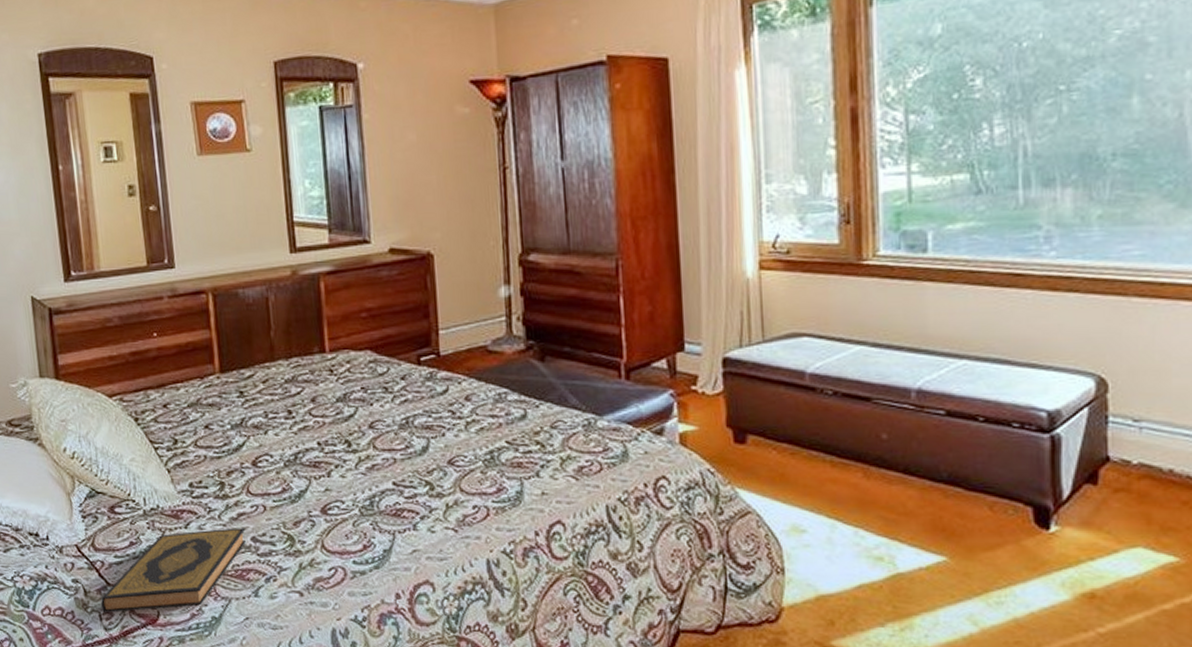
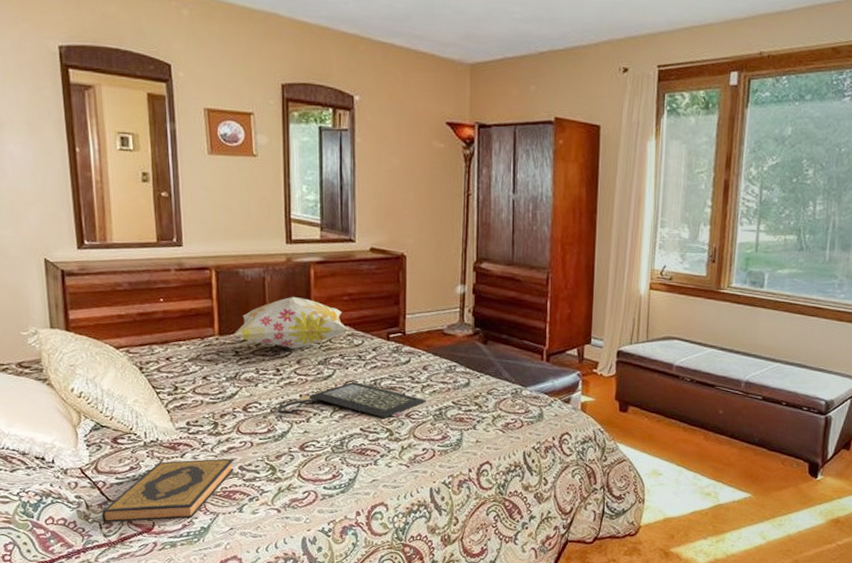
decorative pillow: none [235,317,371,384] -> present [232,296,349,349]
clutch bag: none [292,422,474,467] -> present [278,382,427,418]

